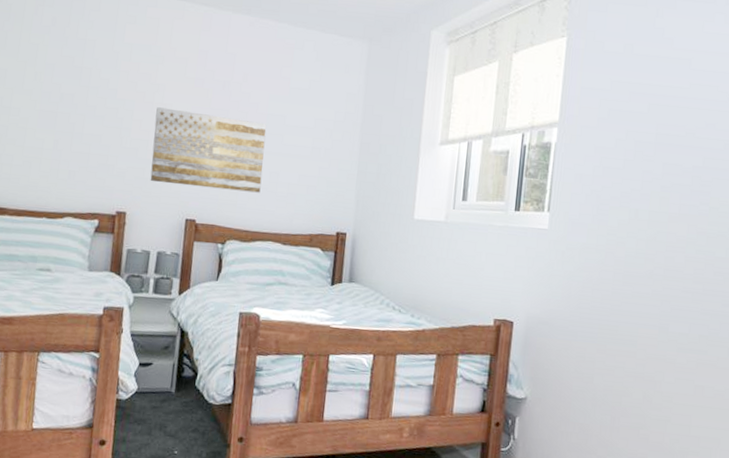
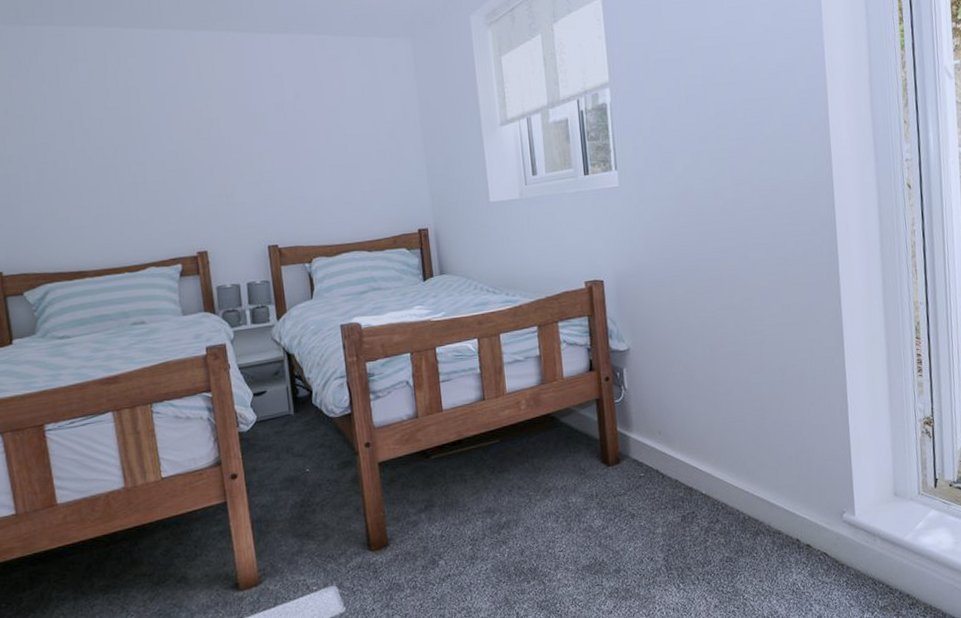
wall art: present [150,107,267,193] -> none [215,137,336,216]

